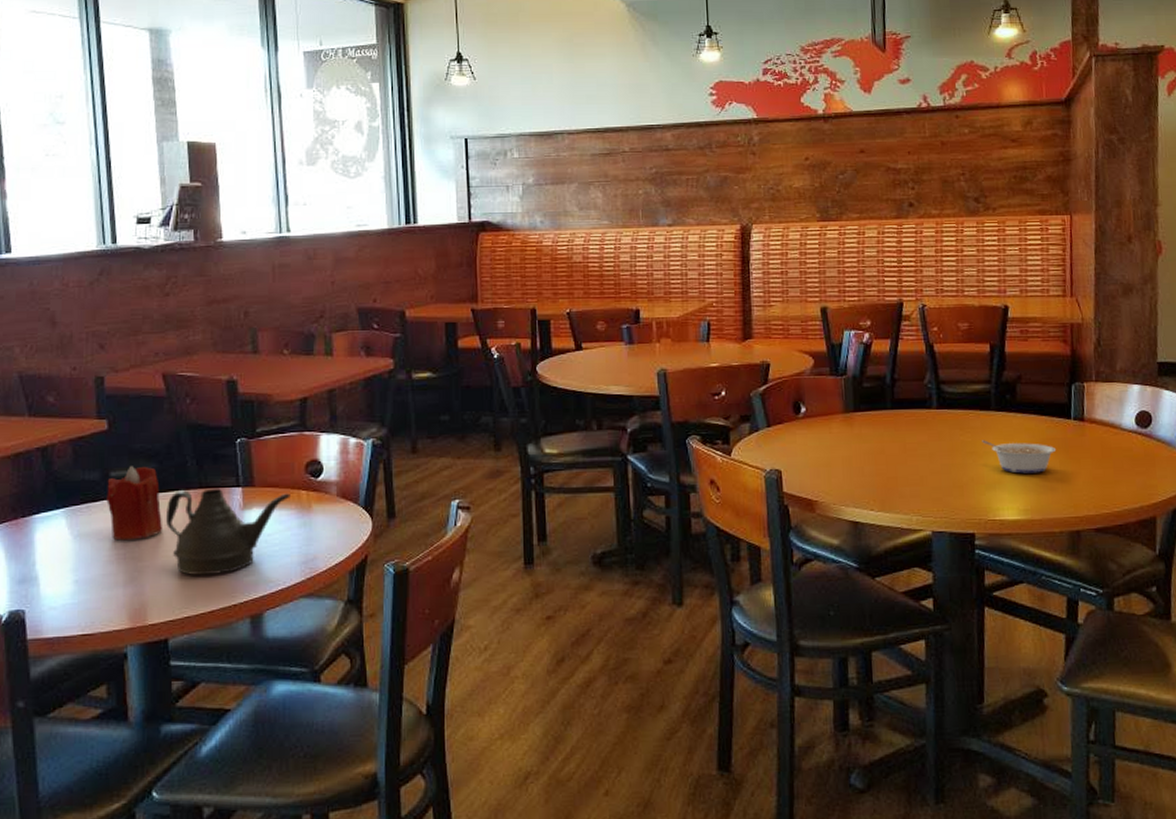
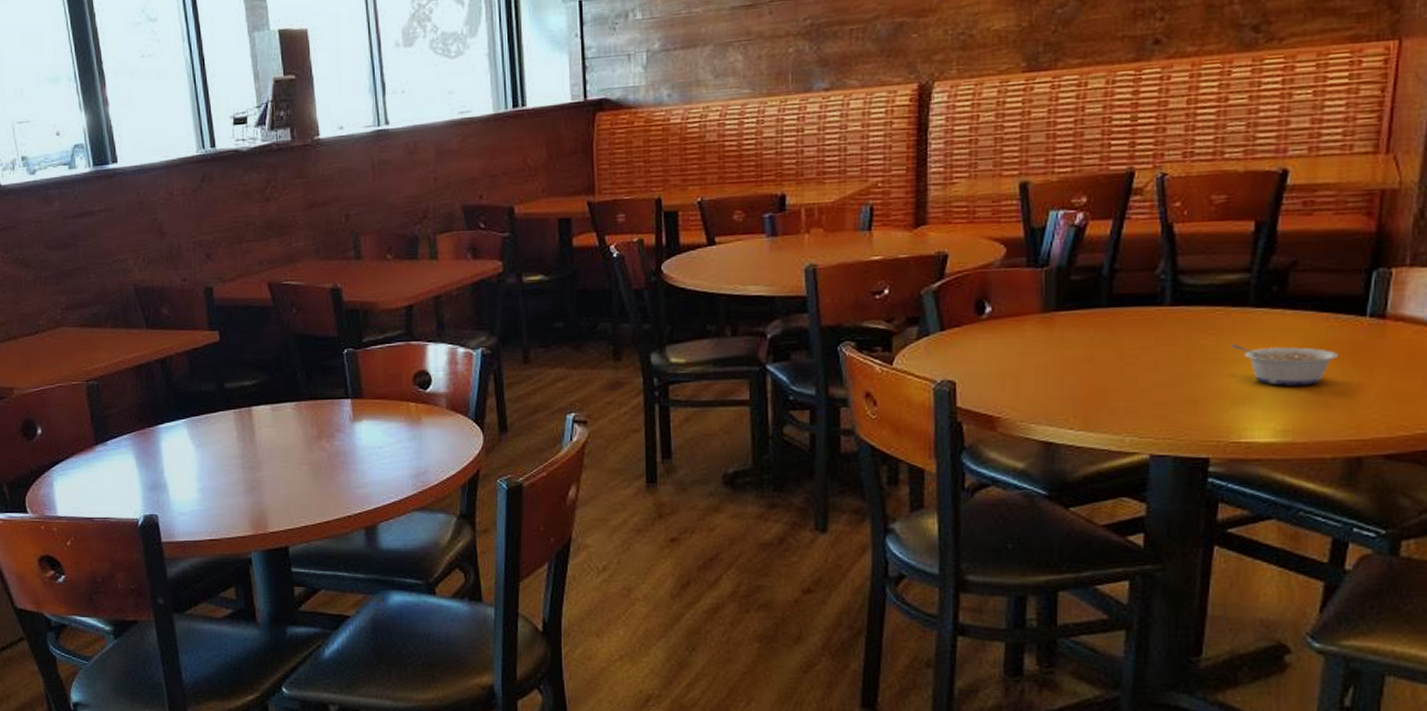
candle: present [107,466,163,541] -> none [222,377,278,451]
teapot: present [166,488,290,576] -> none [280,399,399,487]

